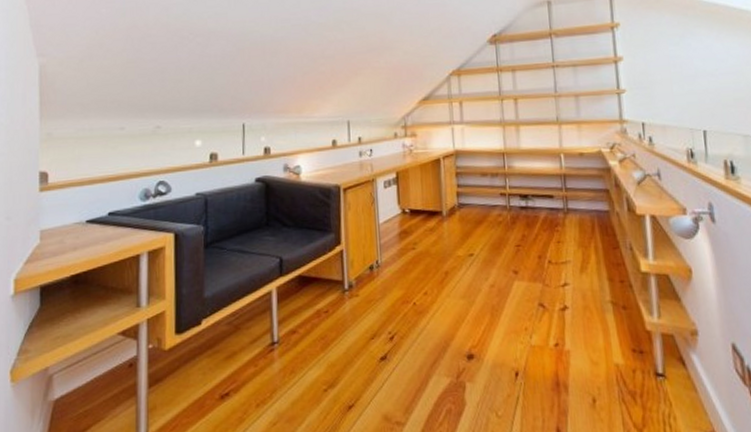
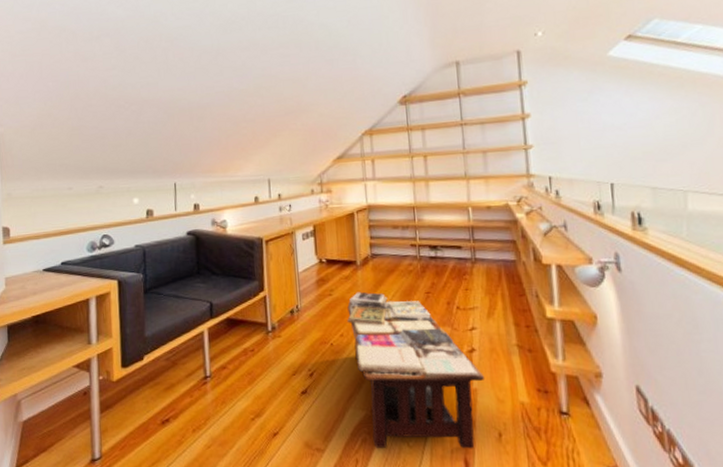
coffee table: none [432,245,579,419] -> present [347,292,485,449]

